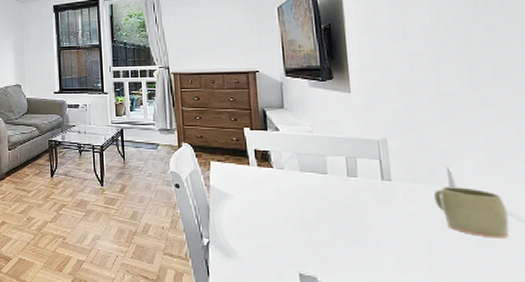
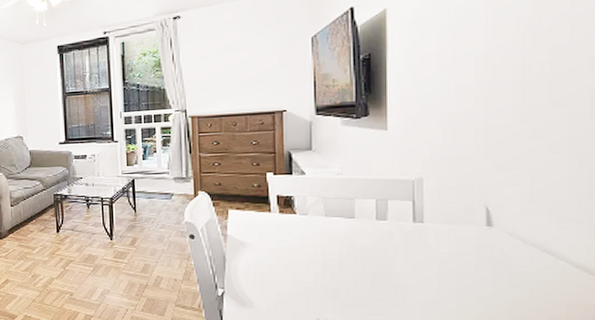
mug: present [433,187,510,239] -> none [467,226,547,277]

